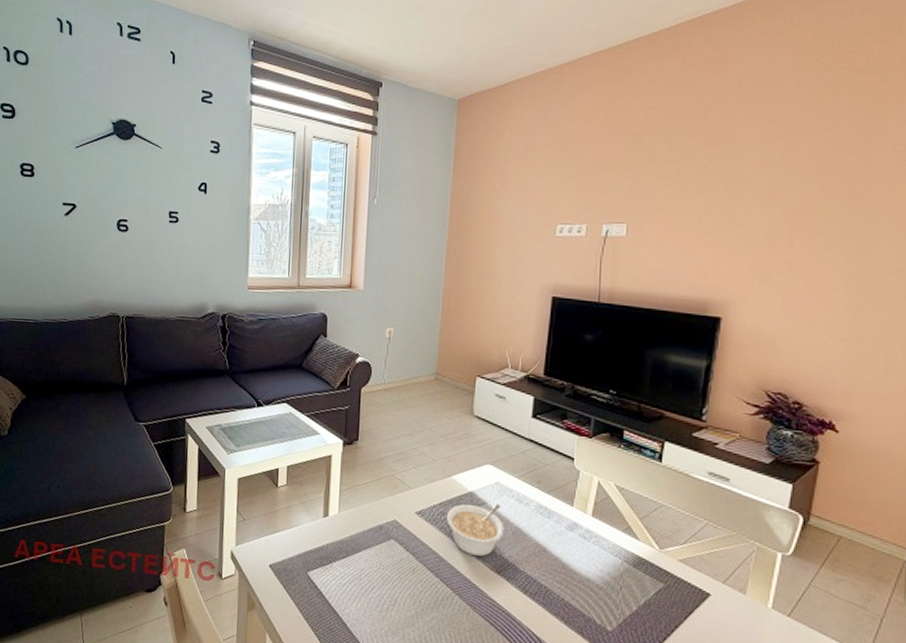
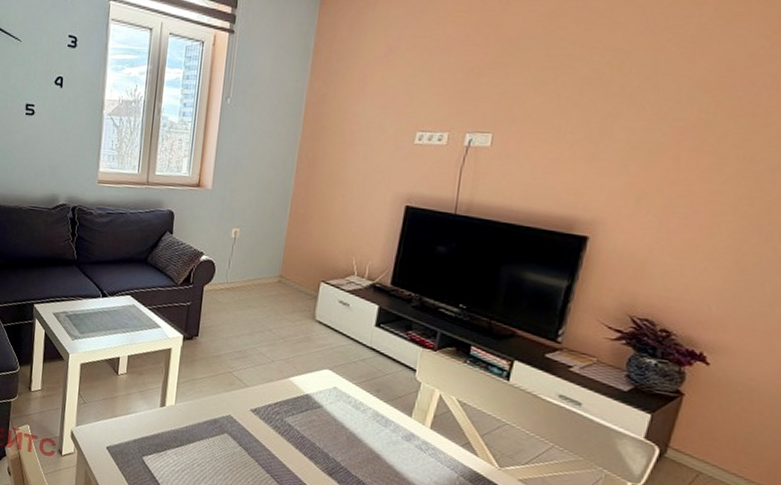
legume: present [446,503,505,557] -> none [280,406,339,458]

